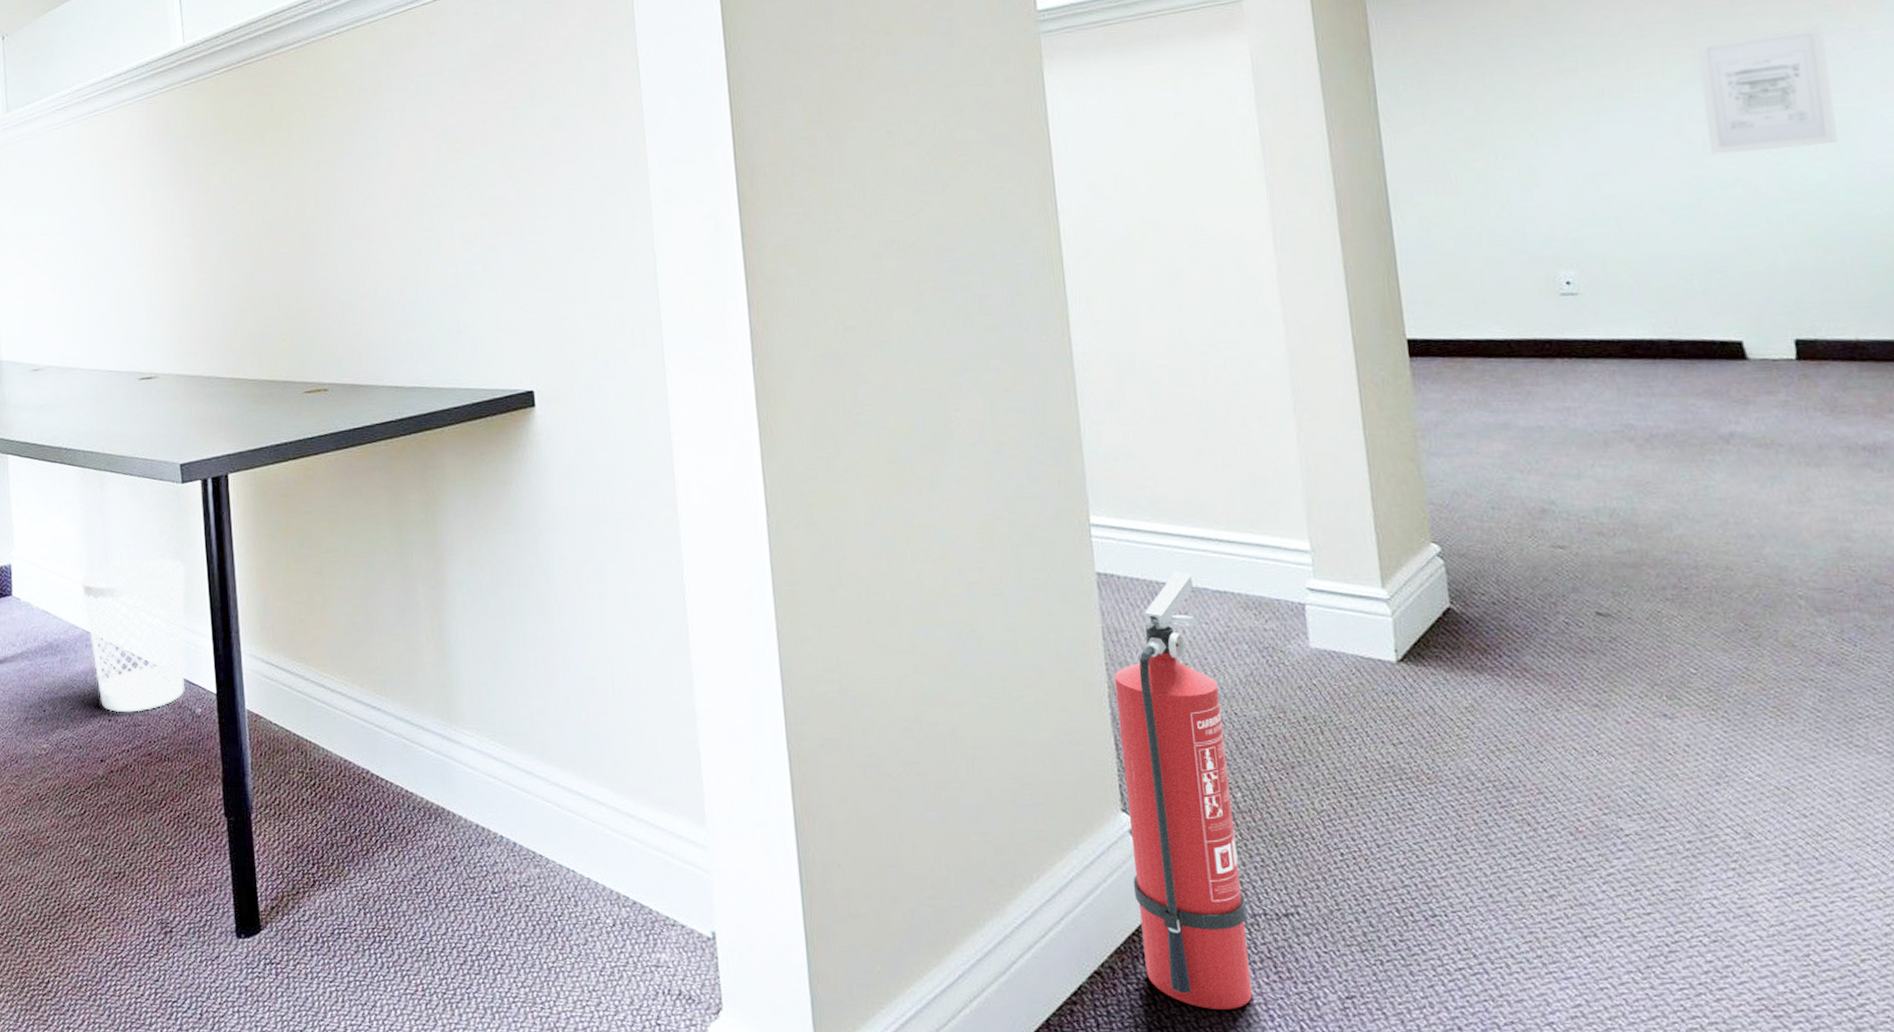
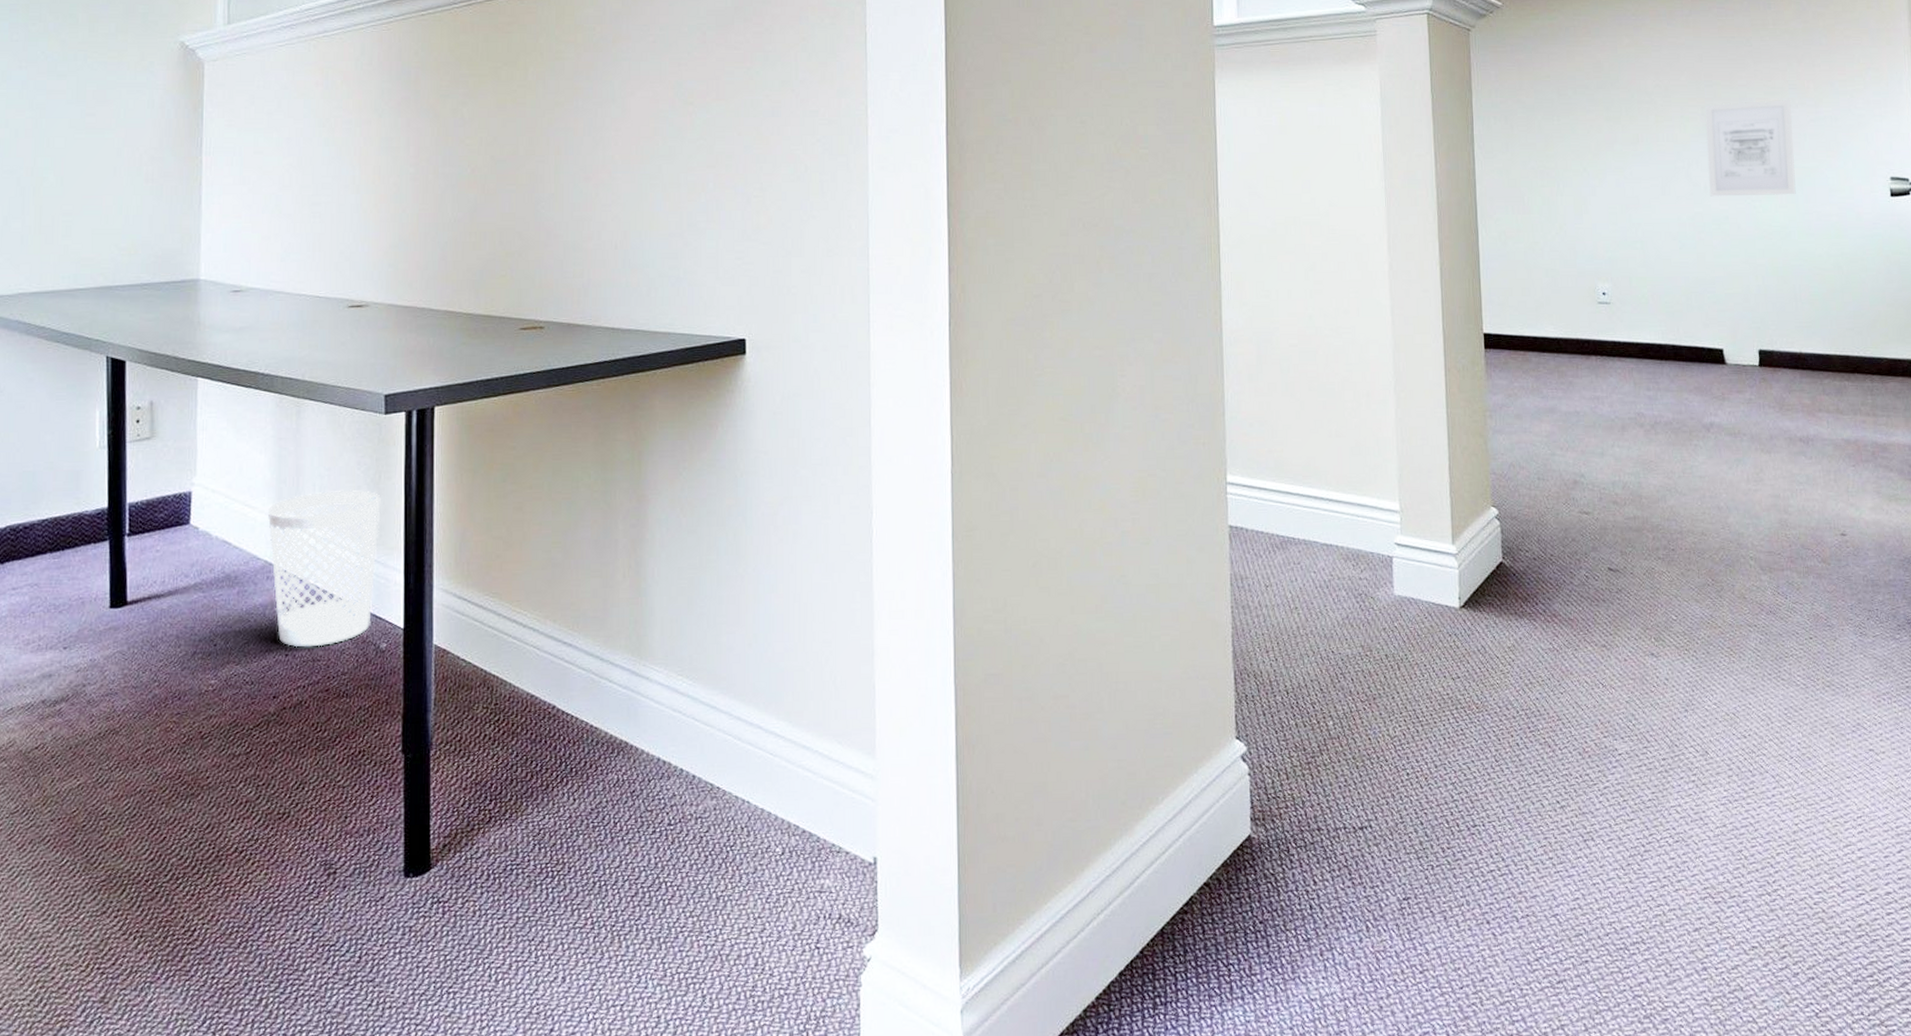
fire extinguisher: present [1114,572,1253,1011] -> none [1237,527,1330,914]

